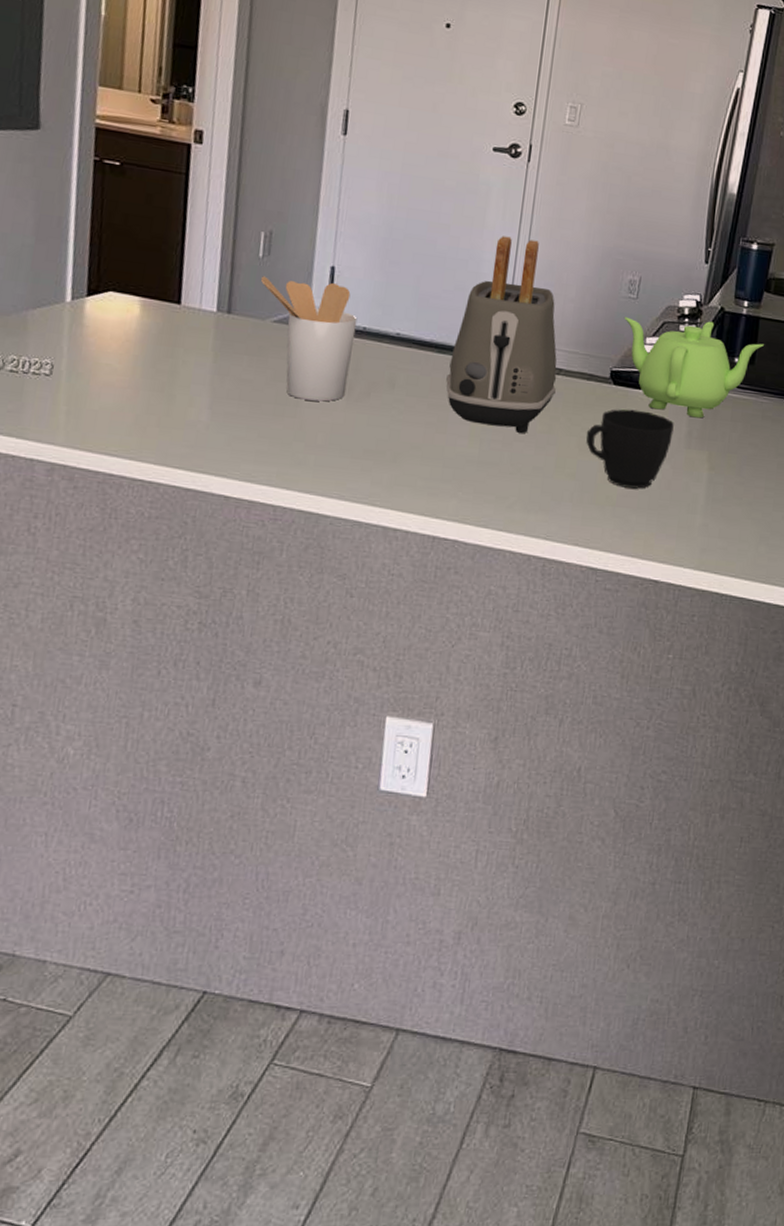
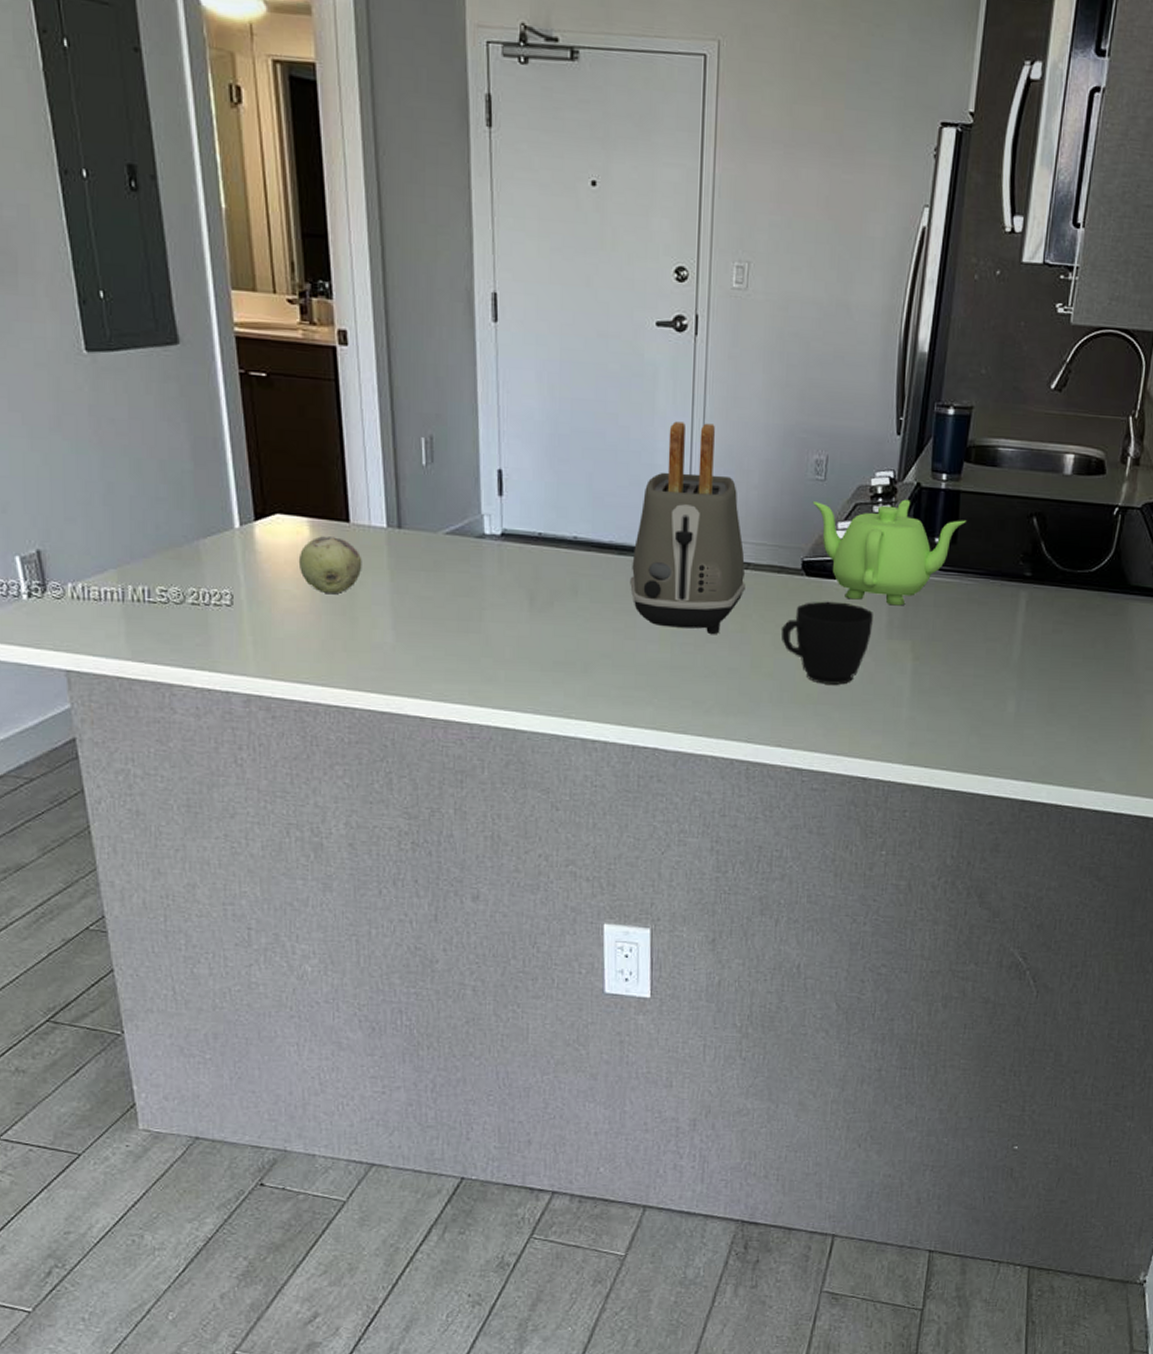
fruit: none [124,315,188,371] -> present [298,536,362,593]
utensil holder: present [260,276,358,402] -> none [427,485,532,614]

